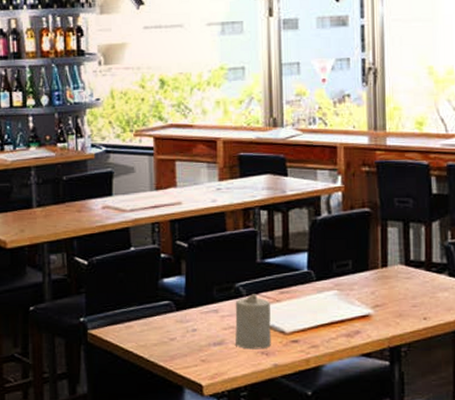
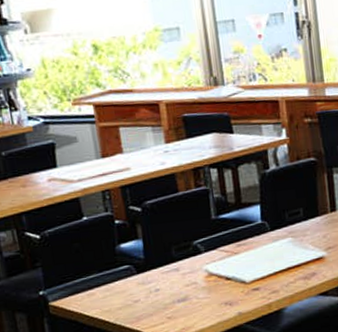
candle: present [235,294,271,350] -> none [194,249,234,302]

